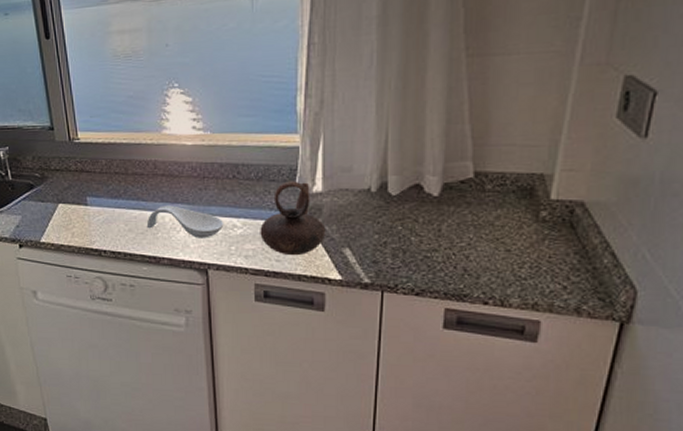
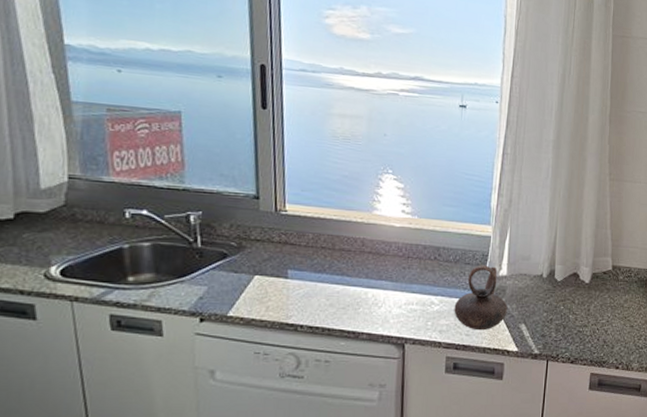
spoon rest: present [146,205,224,238] -> none [348,282,423,314]

